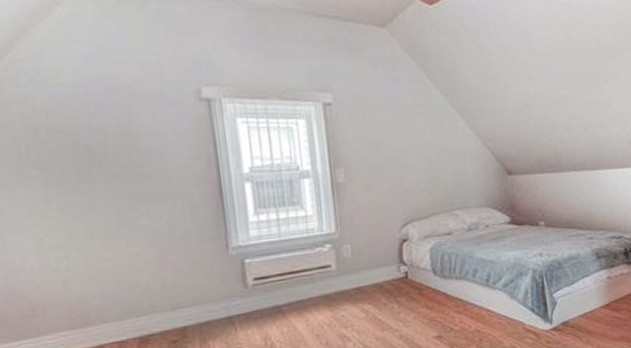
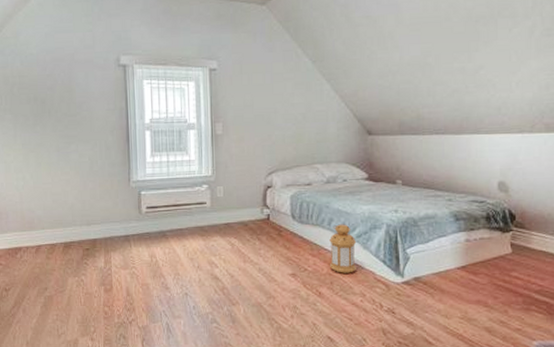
lantern: none [475,274,505,329] -> present [329,224,357,273]

